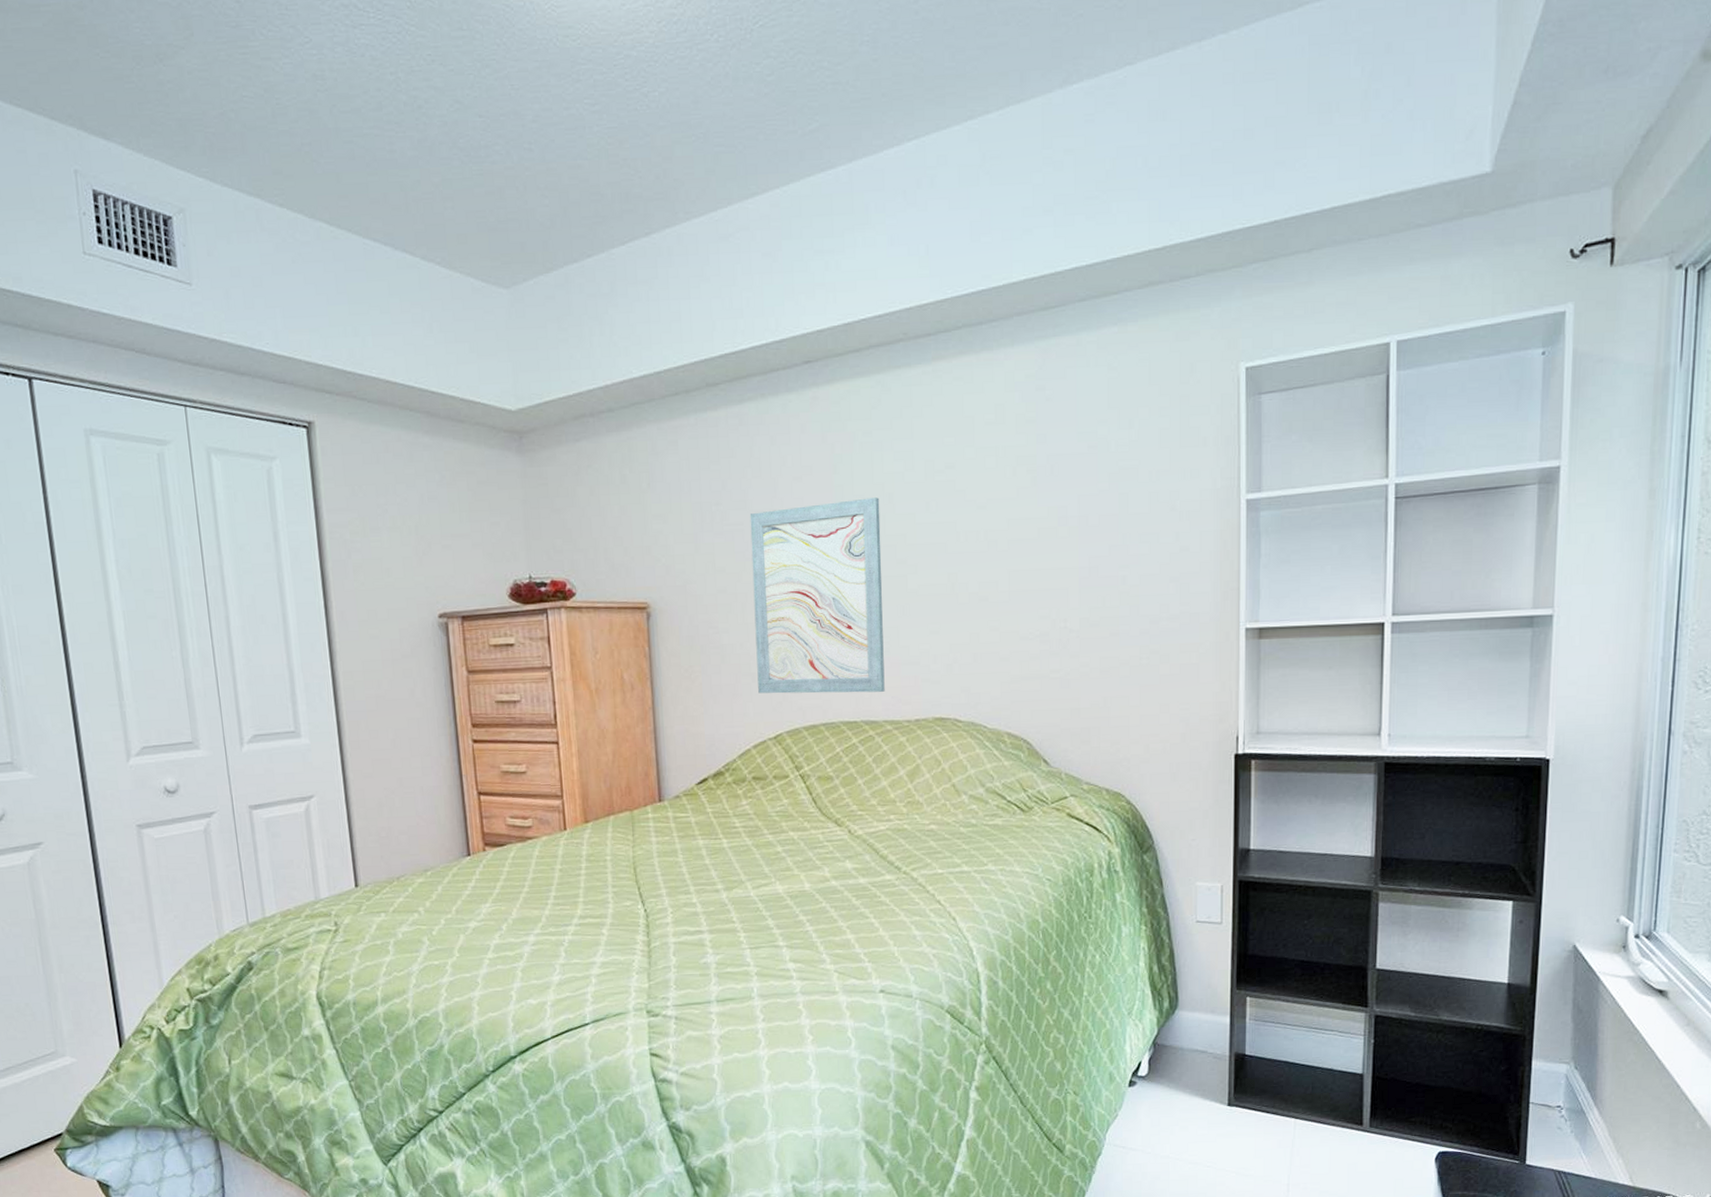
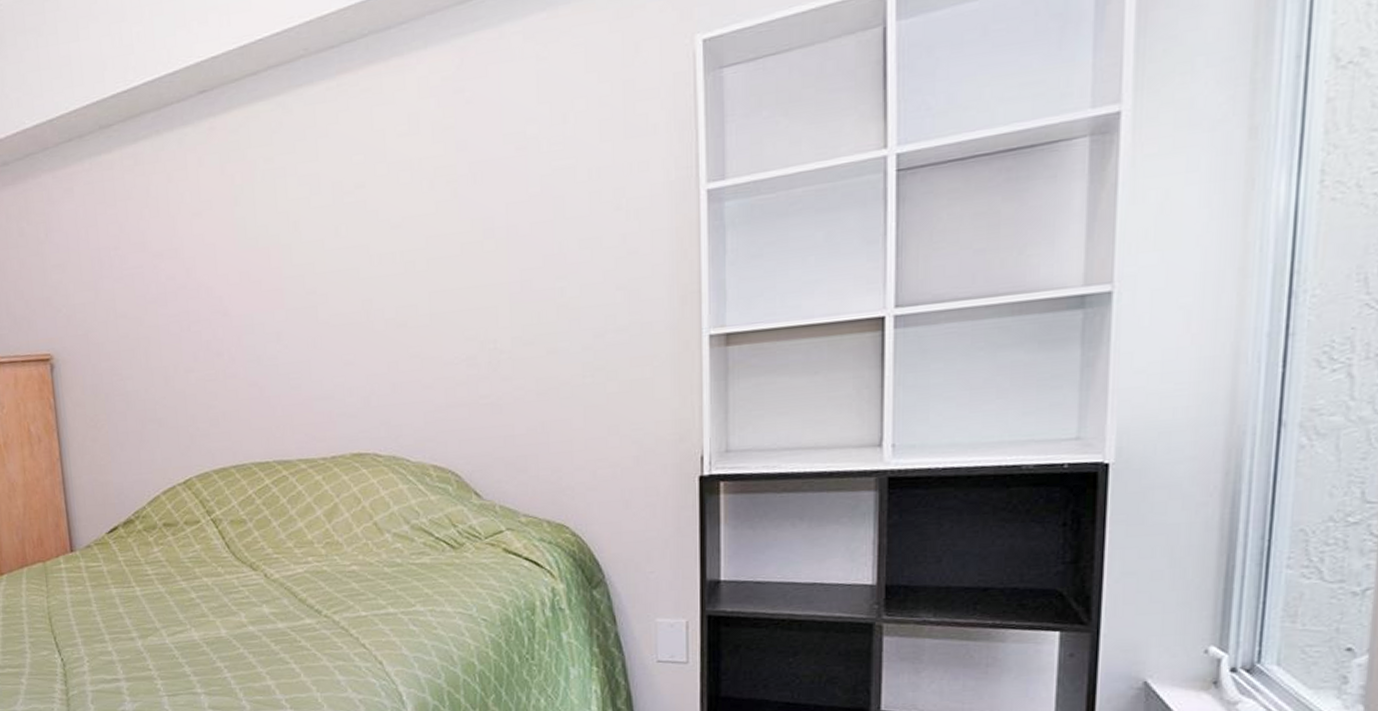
wall art: present [749,497,885,694] -> none [149,226,298,439]

